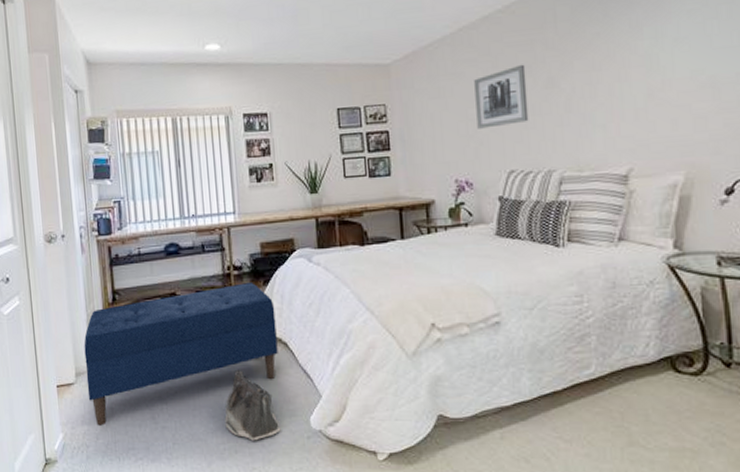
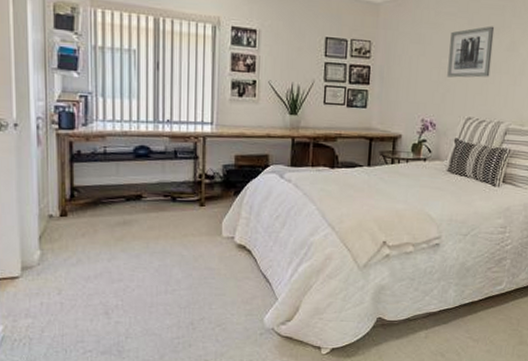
bench: present [84,283,278,426] -> none [33,192,243,319]
saddlebag: present [225,369,281,441] -> none [182,271,236,336]

